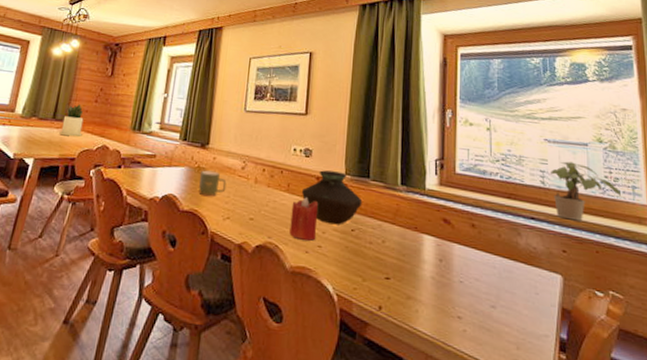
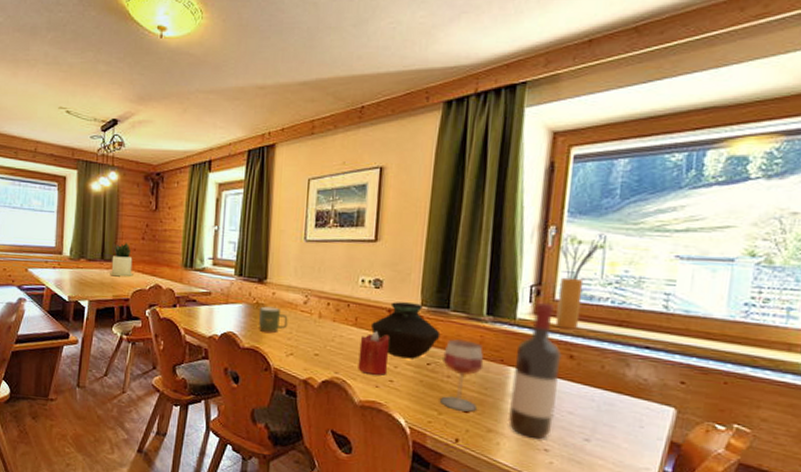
wineglass: none [364,206,401,279] -> present [440,339,484,412]
wine bottle: none [424,175,465,306] -> present [507,302,562,439]
vase: none [456,118,492,201] -> present [555,235,607,331]
potted plant: present [551,161,622,221] -> none [678,281,771,350]

